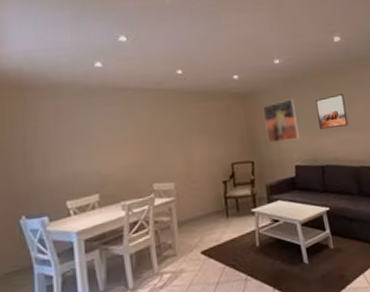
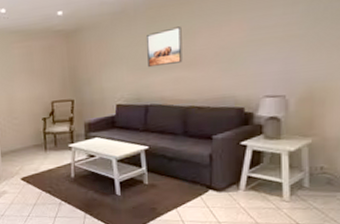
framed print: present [263,99,299,143] -> none [87,34,124,82]

